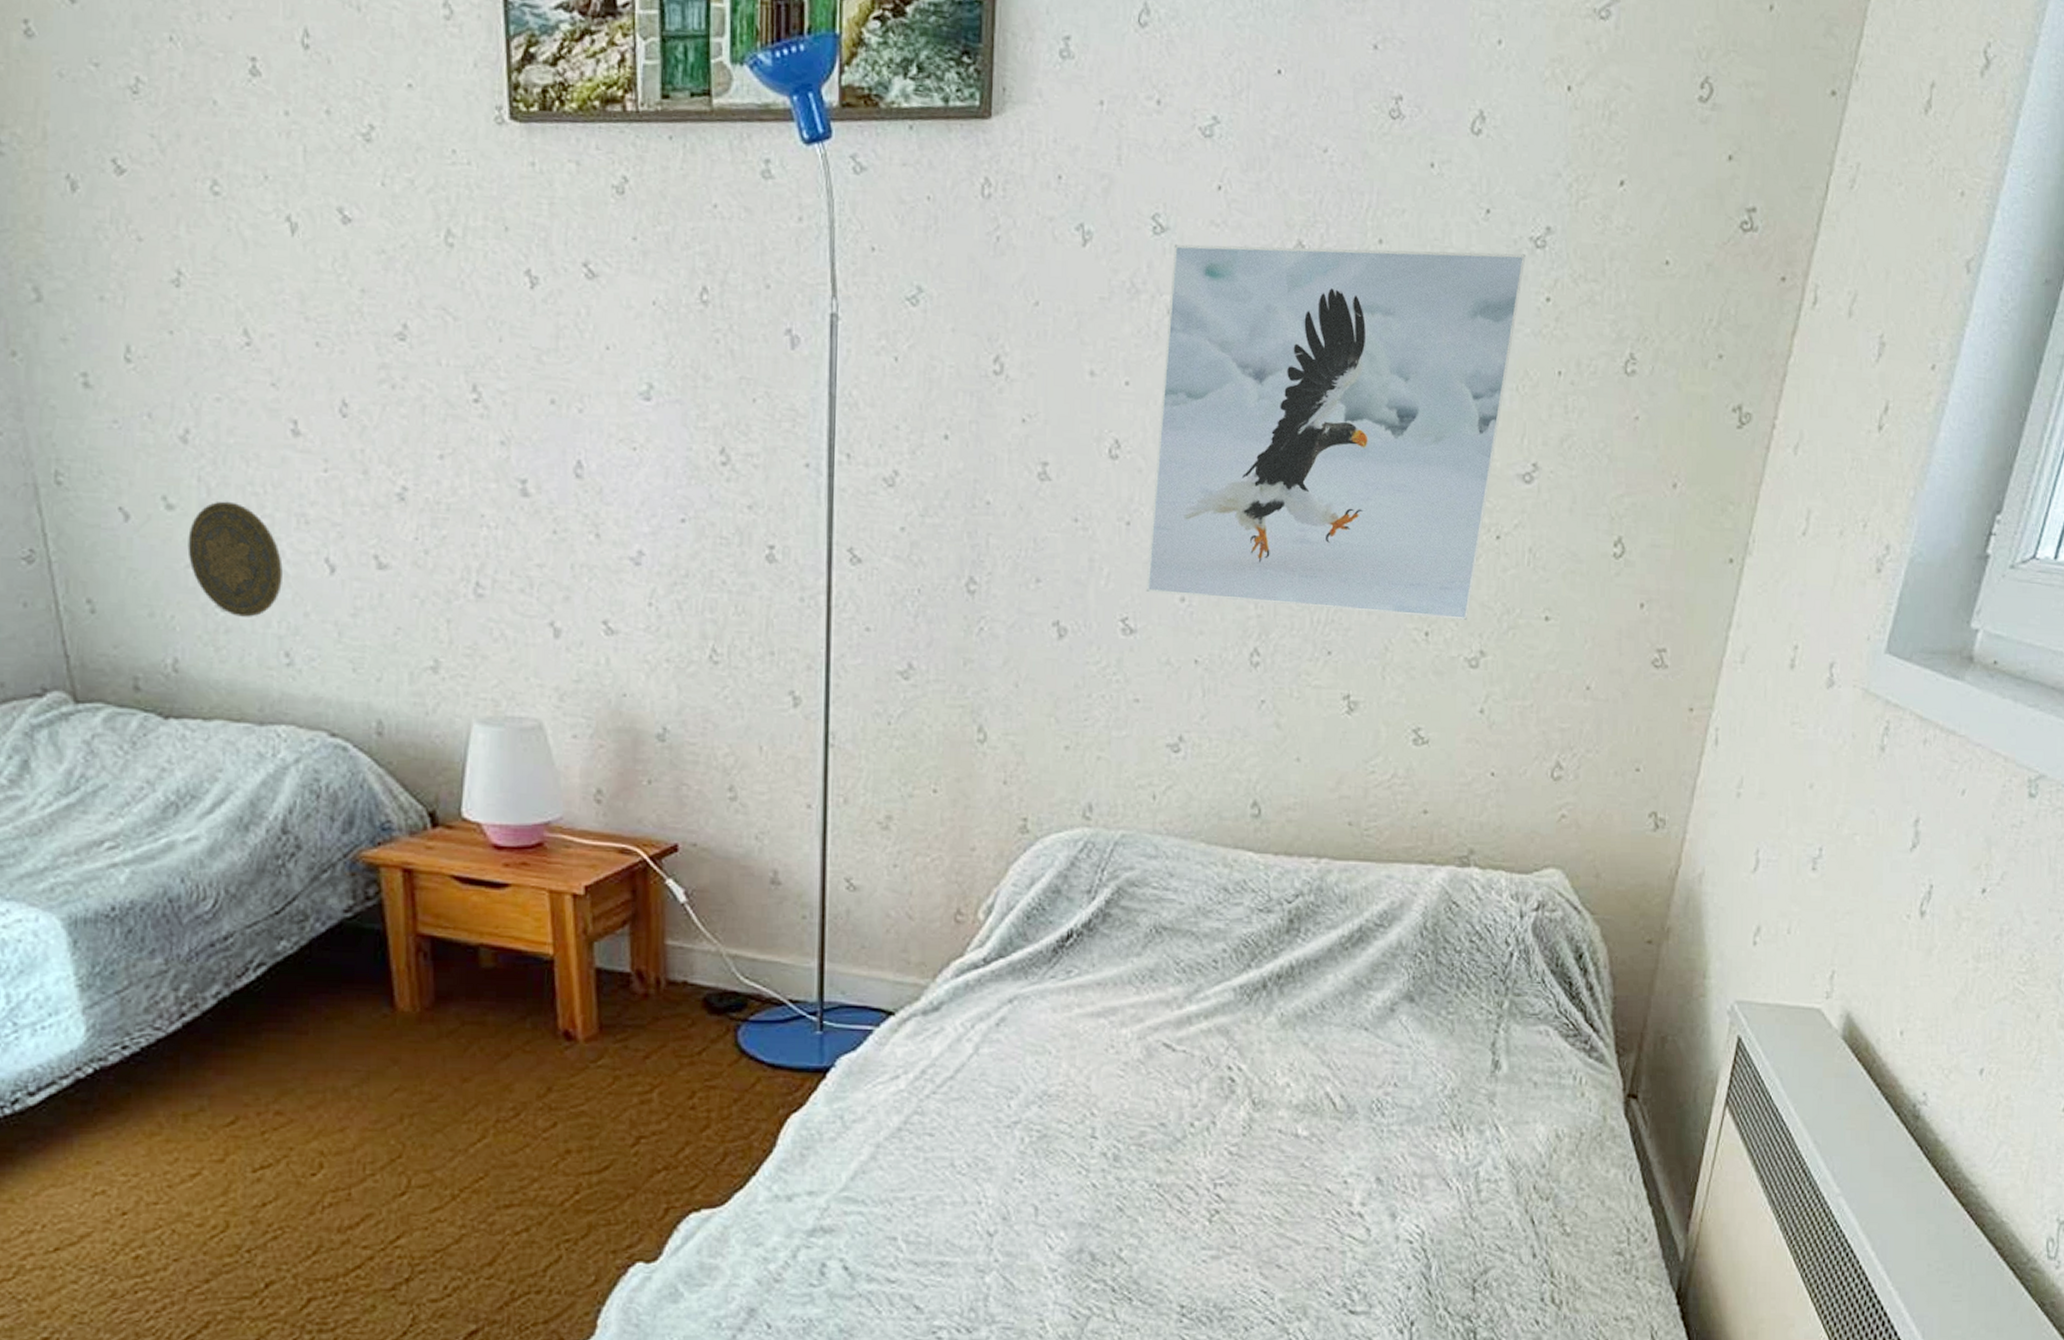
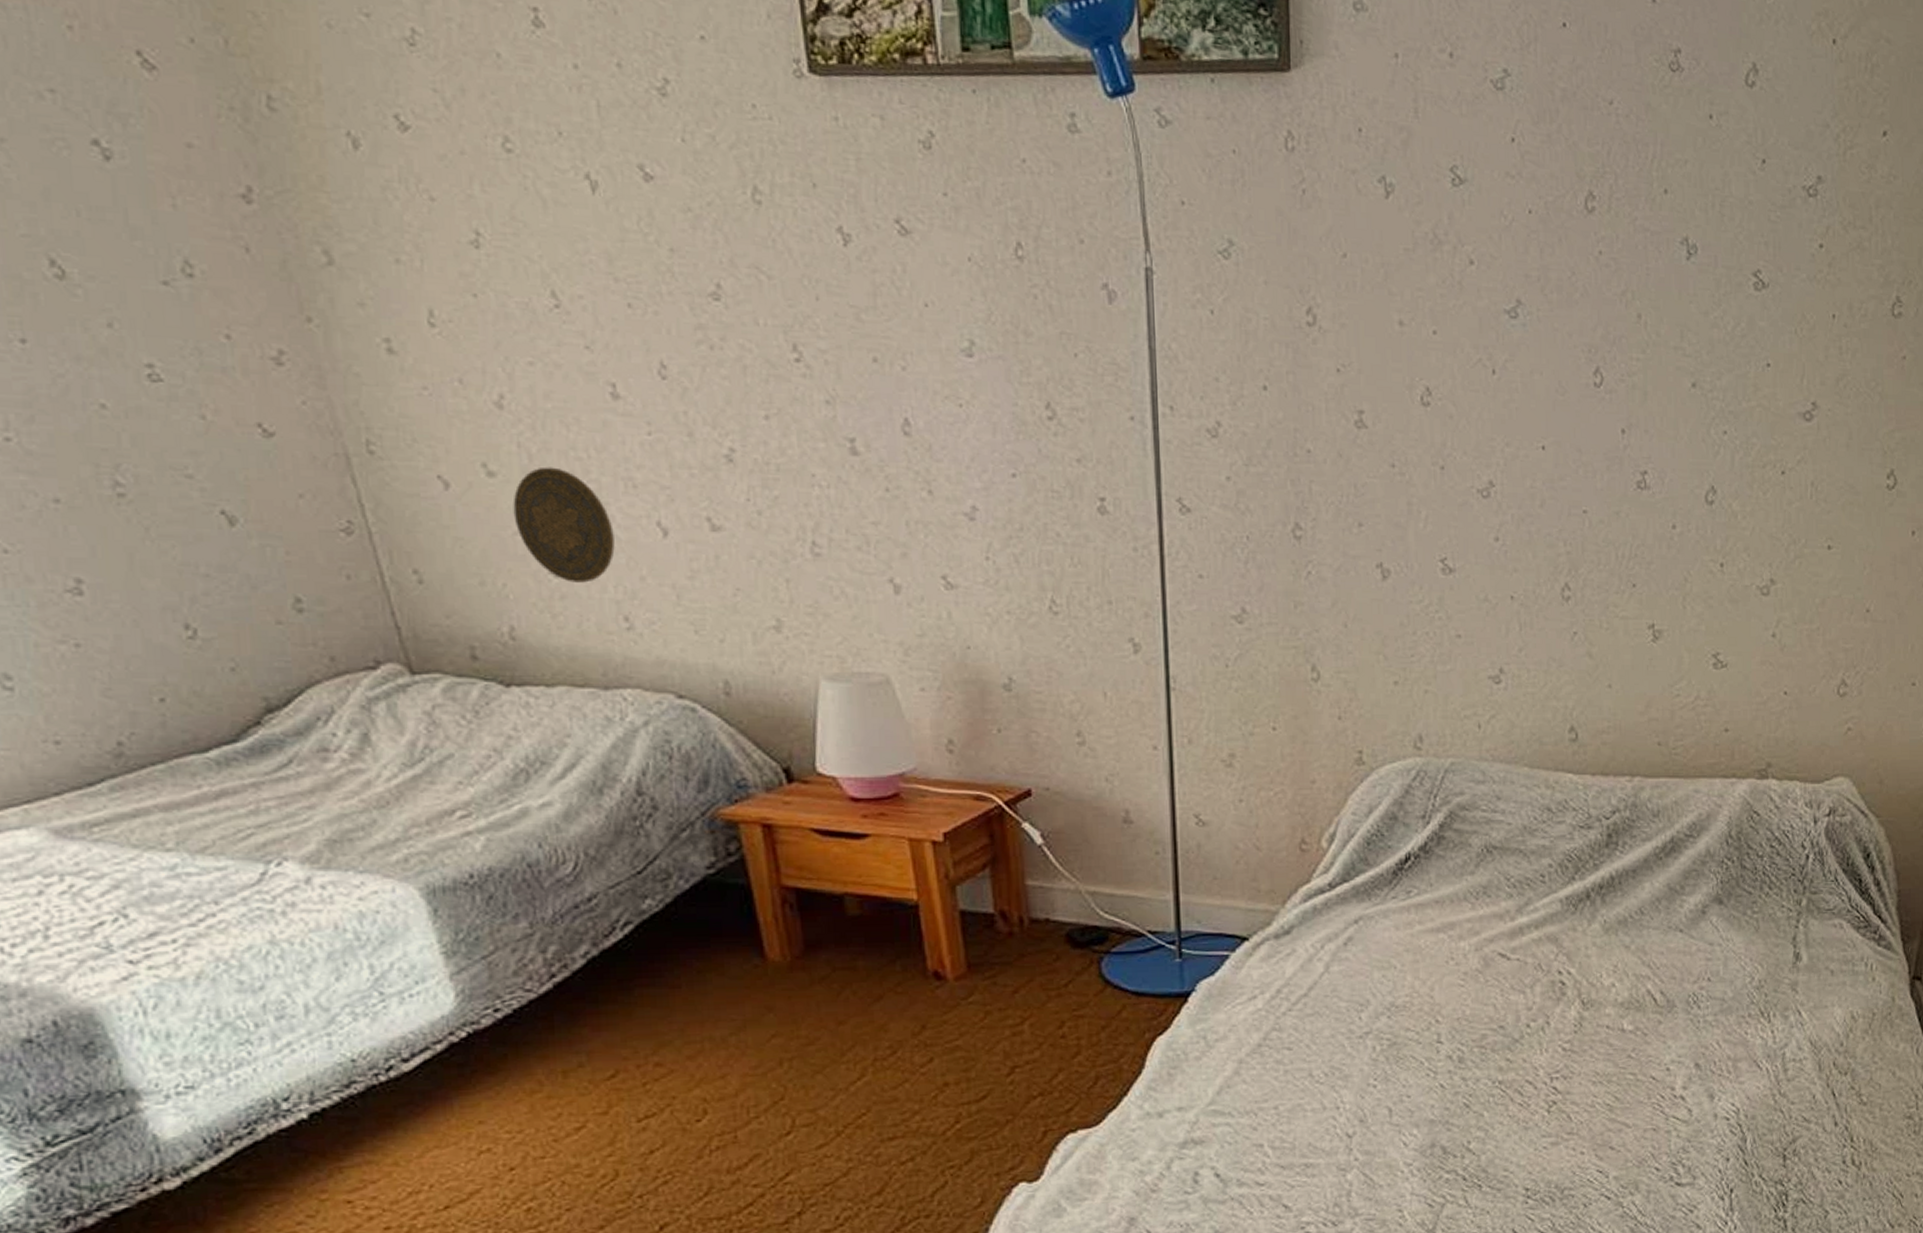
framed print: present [1146,244,1526,620] -> none [1462,195,1800,551]

